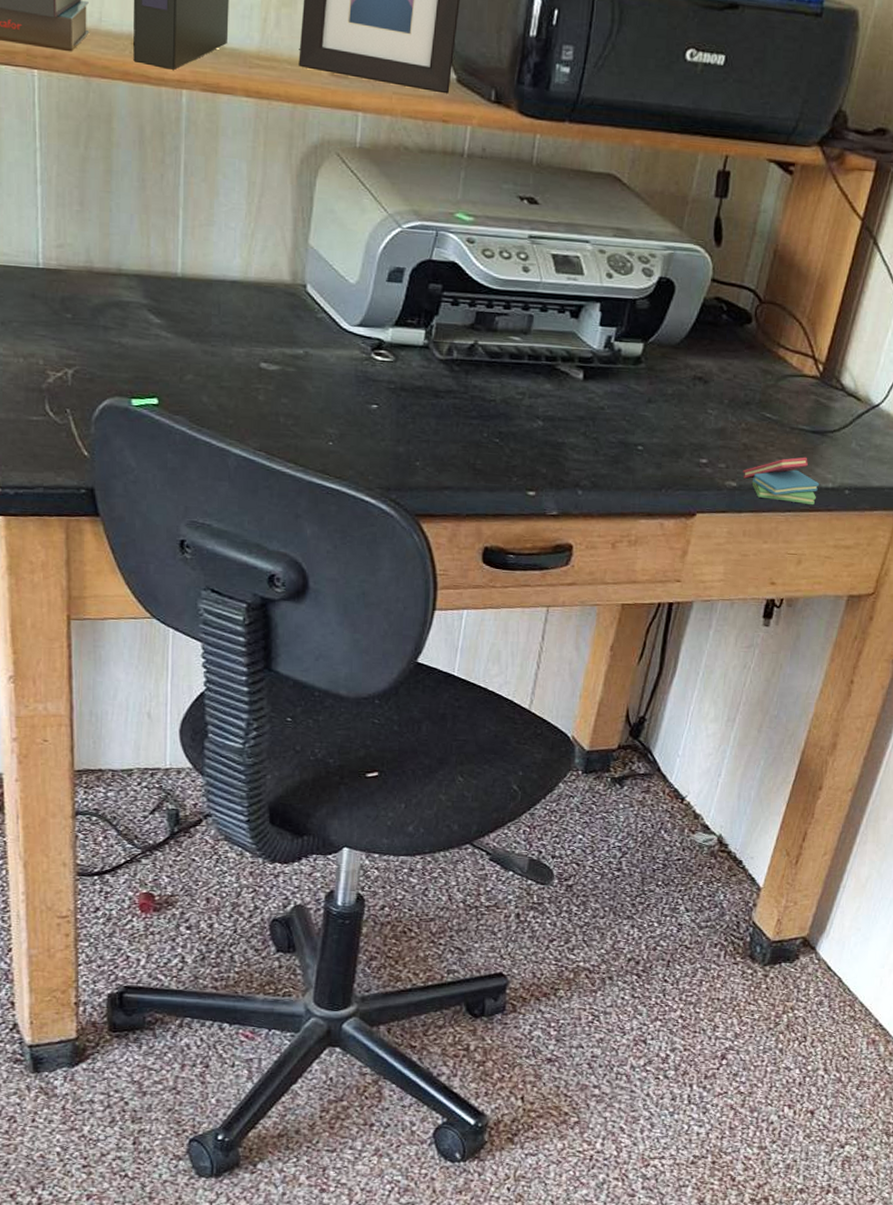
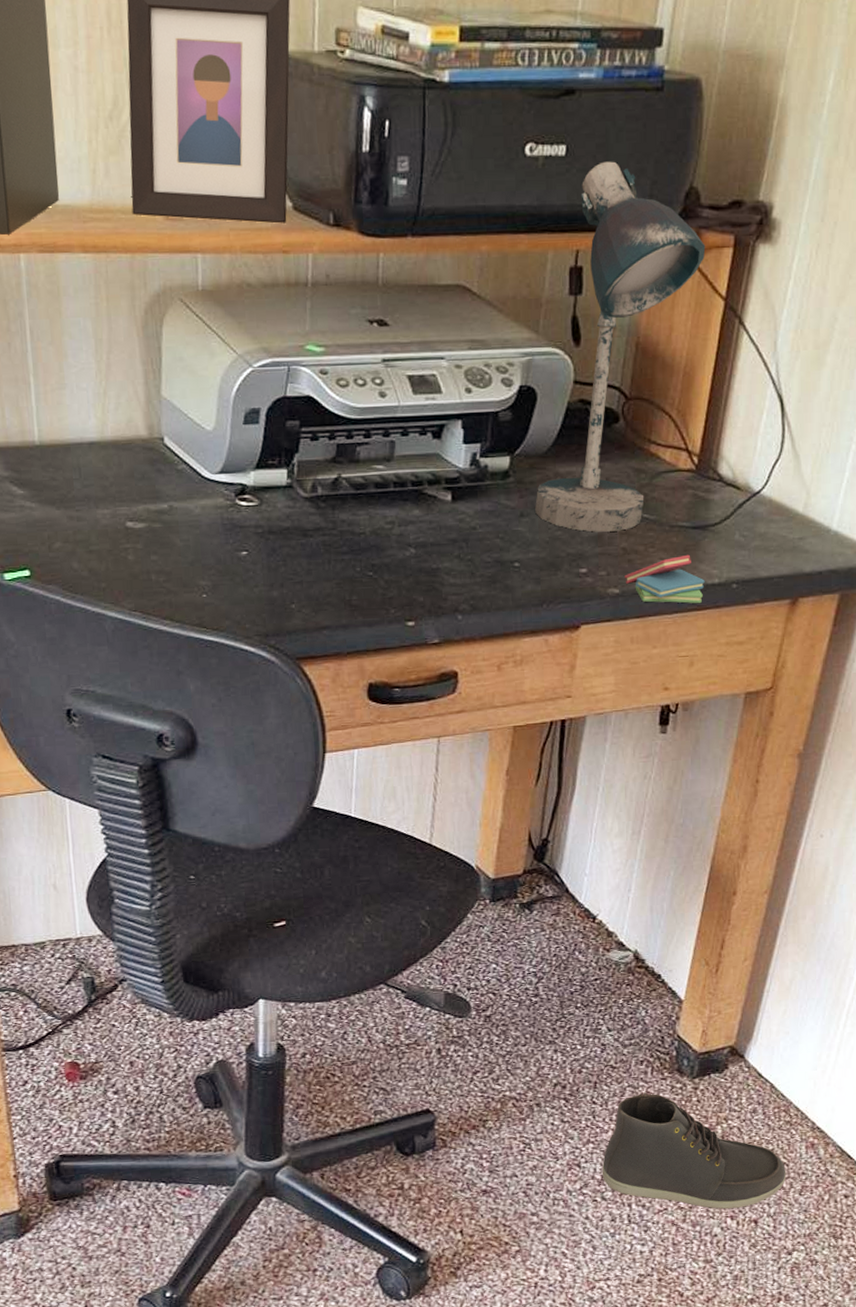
desk lamp: none [663,75,849,427] -> present [535,161,706,532]
sneaker: none [666,975,846,1098] -> present [602,1092,787,1209]

